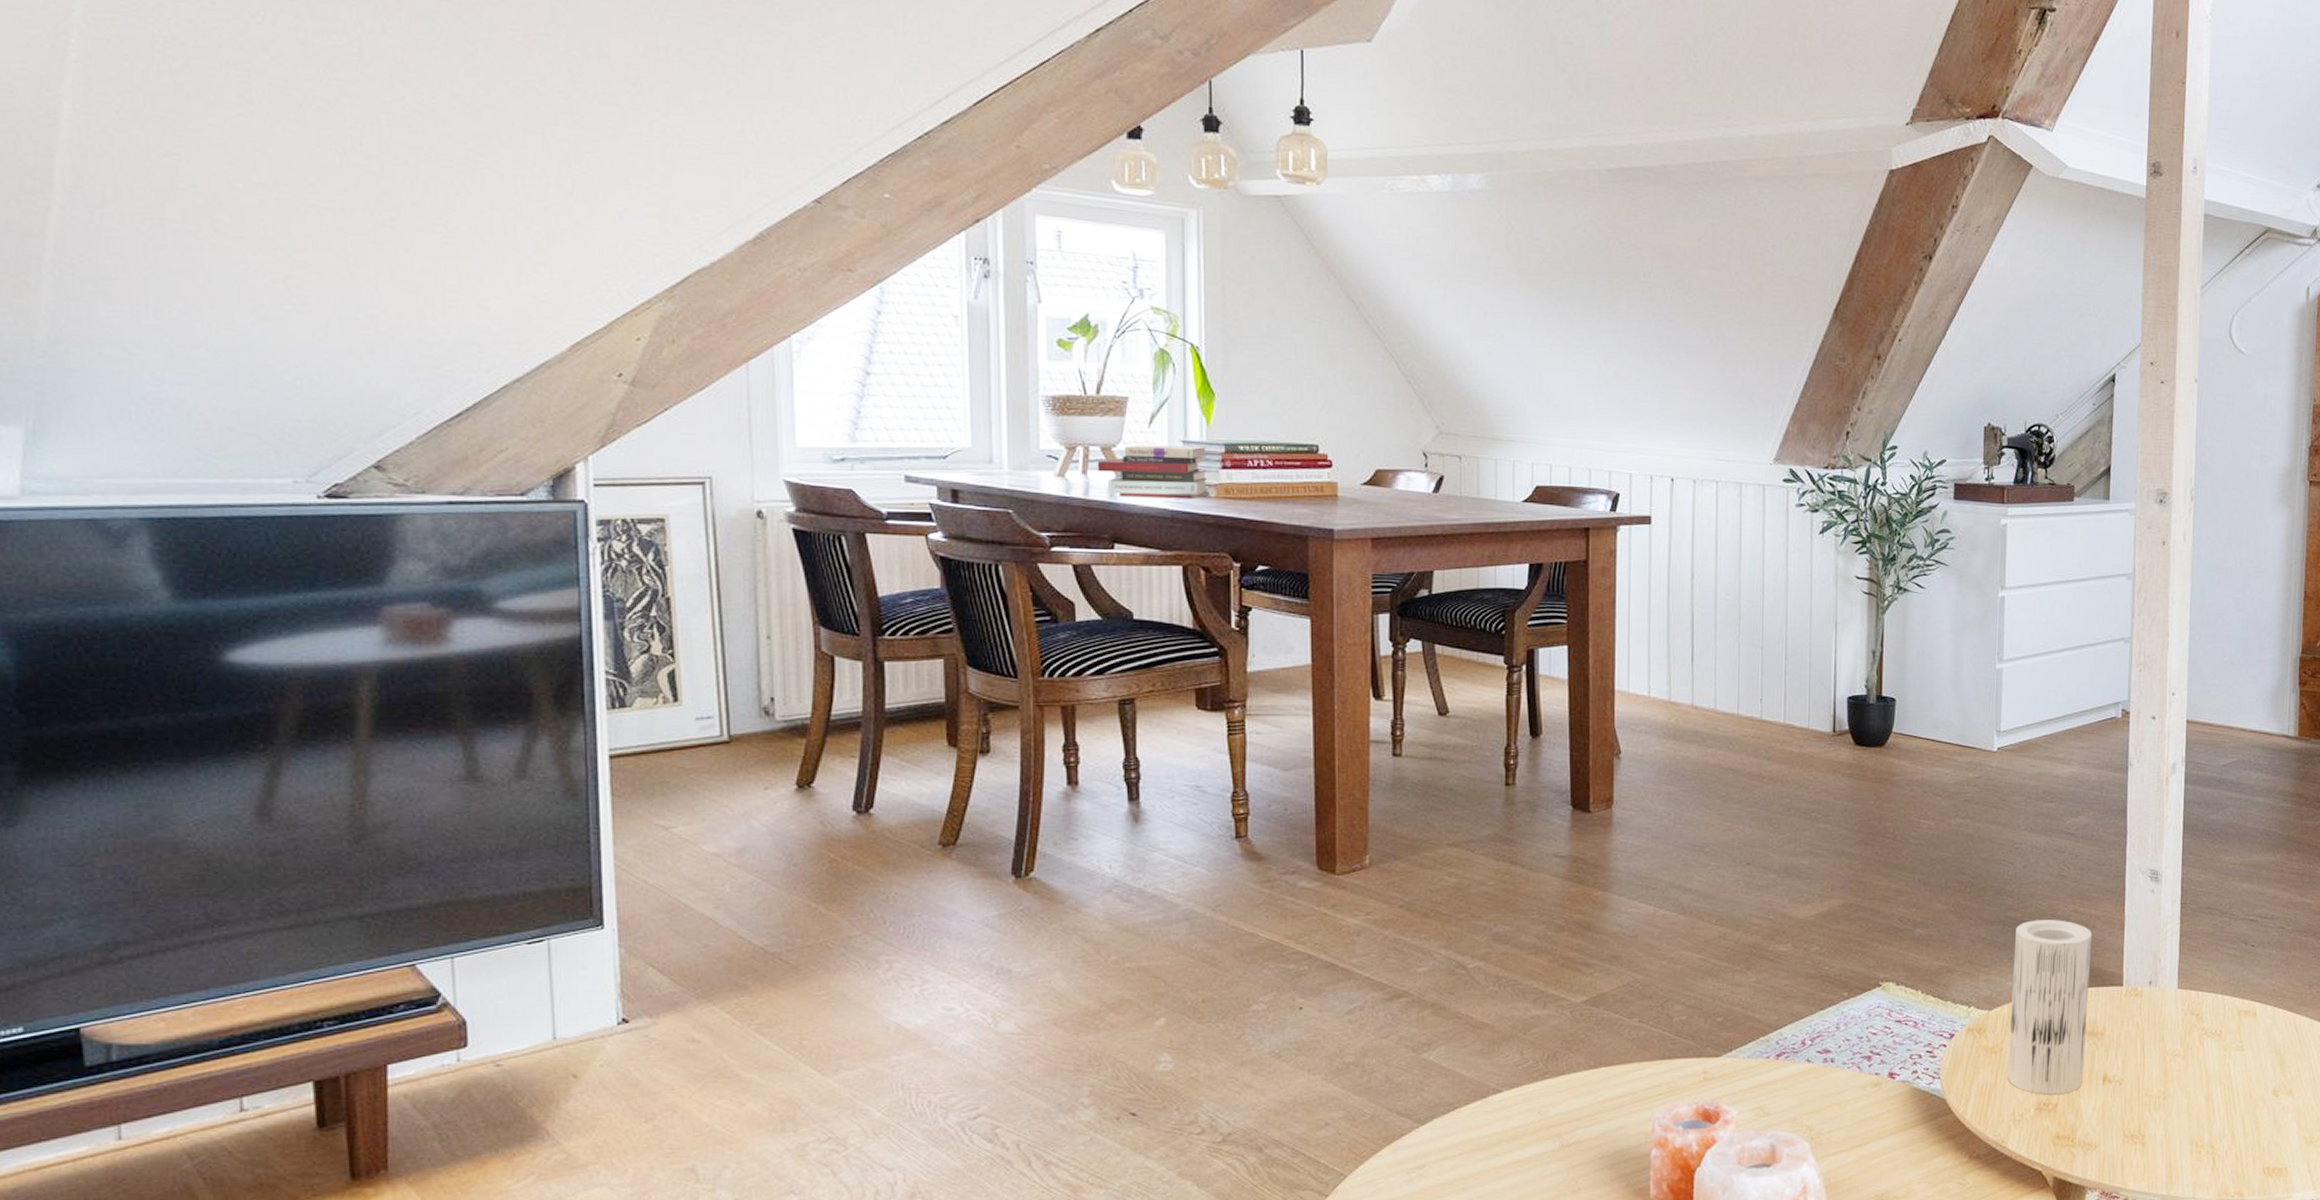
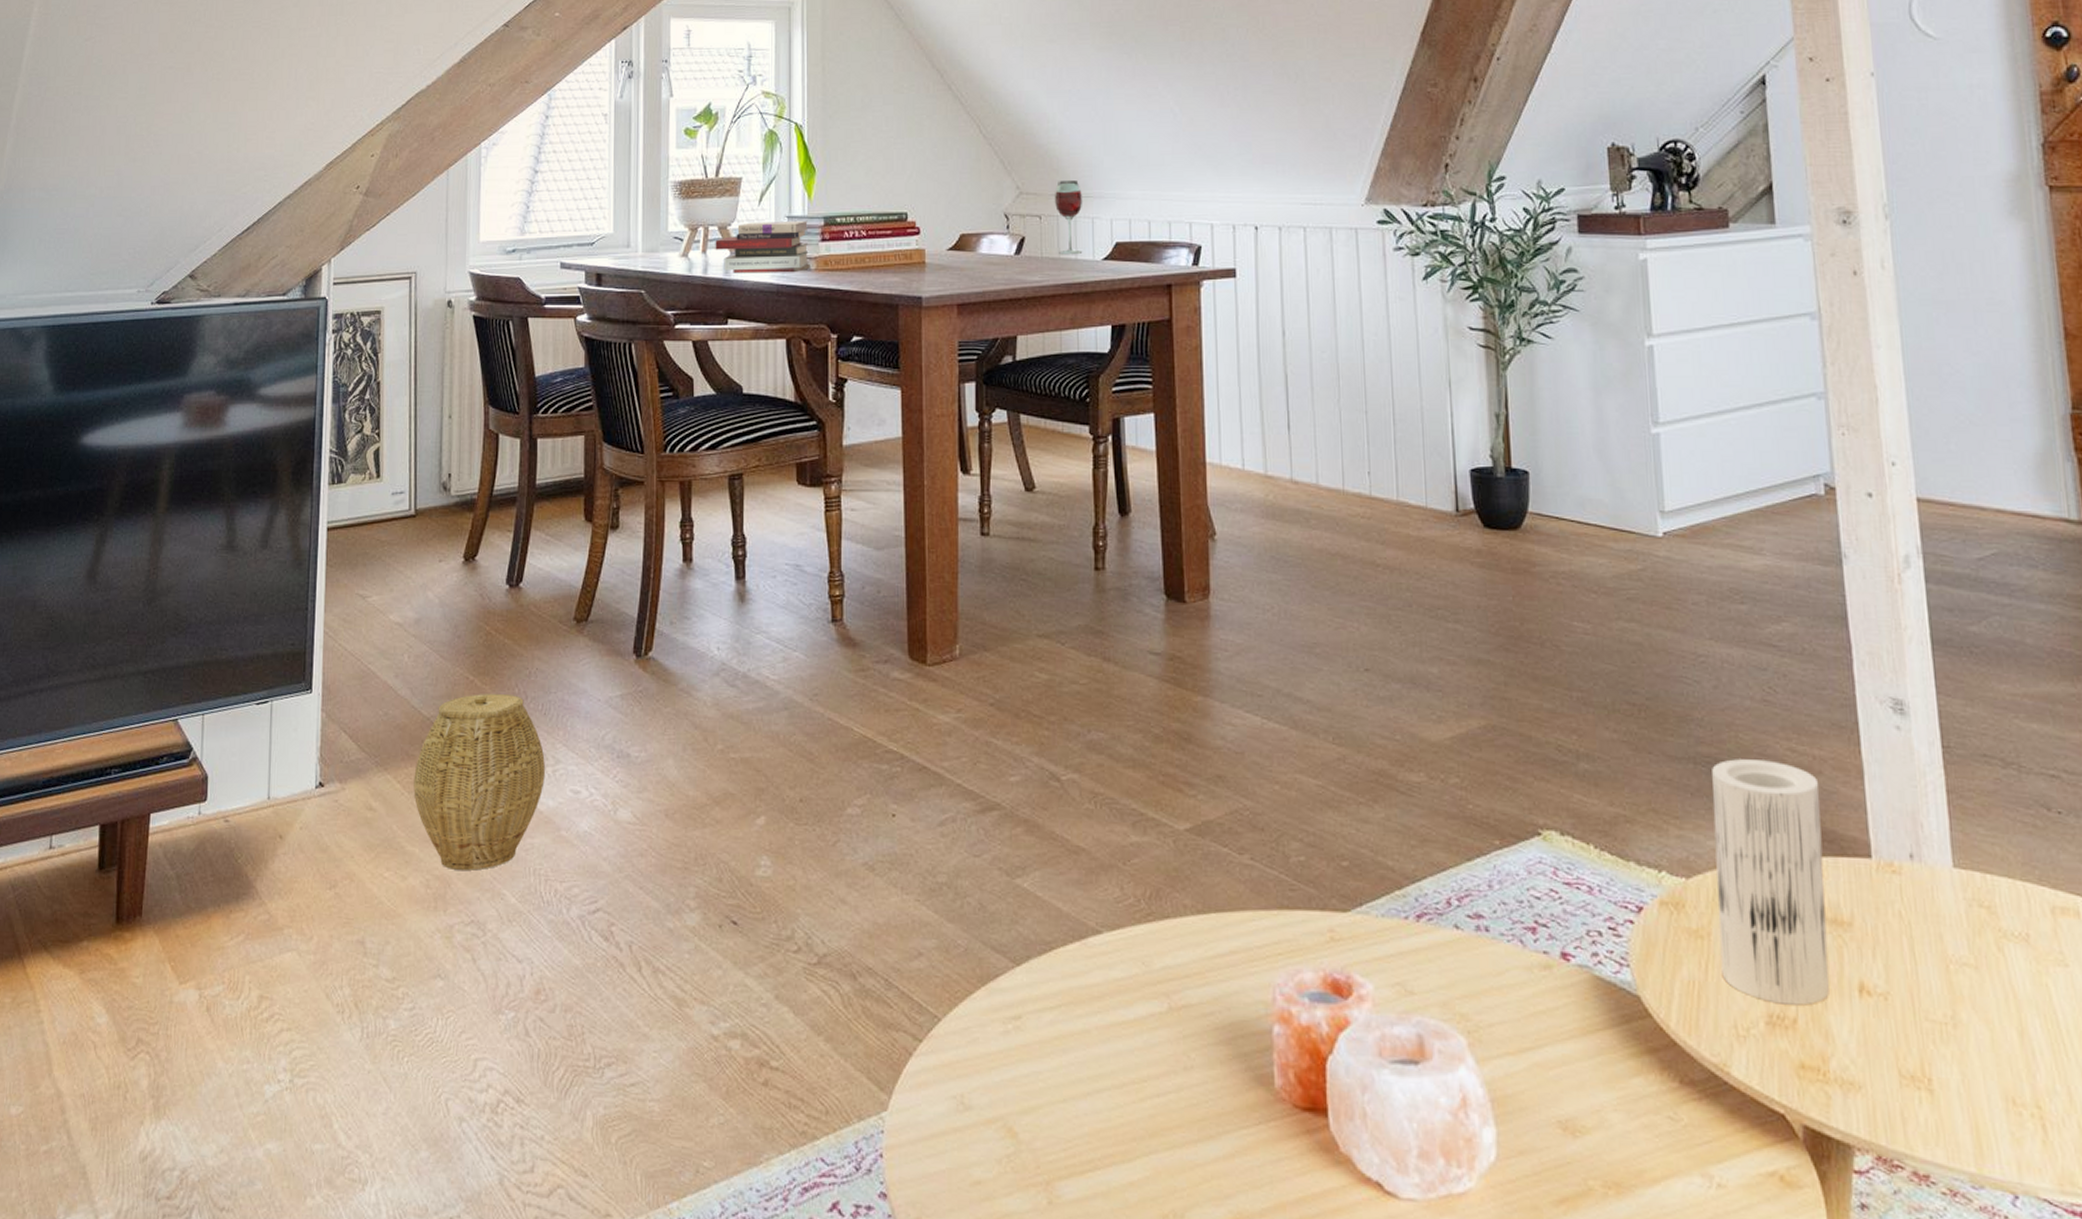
woven basket: none [747,920,911,1092] -> present [413,694,545,871]
wineglass: none [1475,423,1505,496] -> present [1054,181,1083,255]

